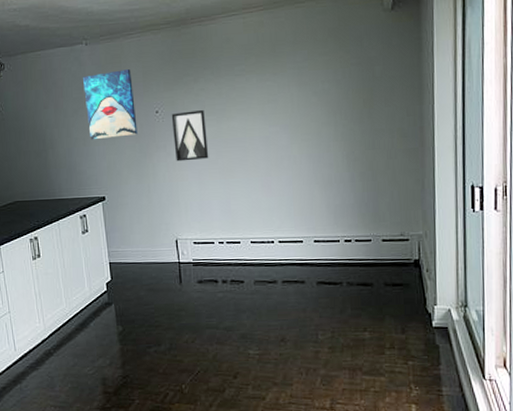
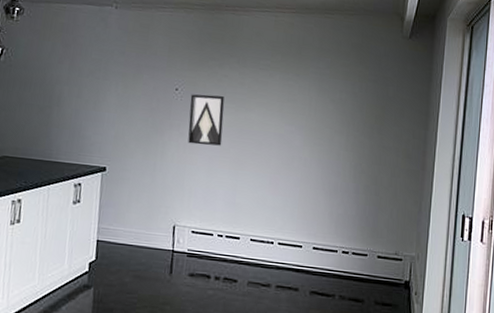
wall art: present [83,69,138,140] -> none [102,39,157,109]

